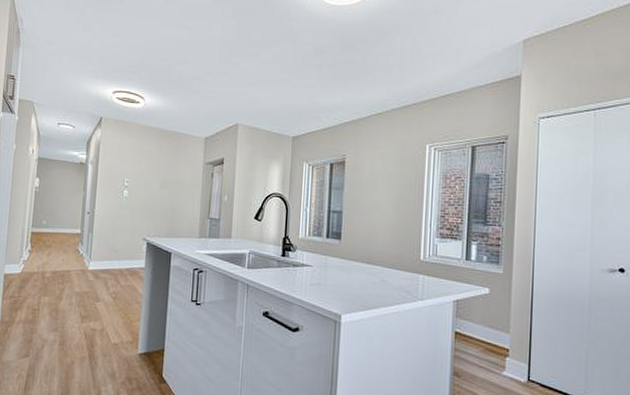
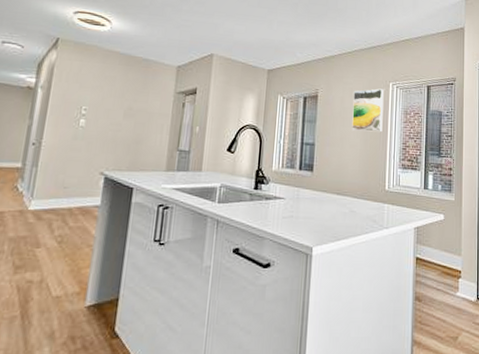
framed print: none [382,151,420,199] -> present [352,88,384,132]

